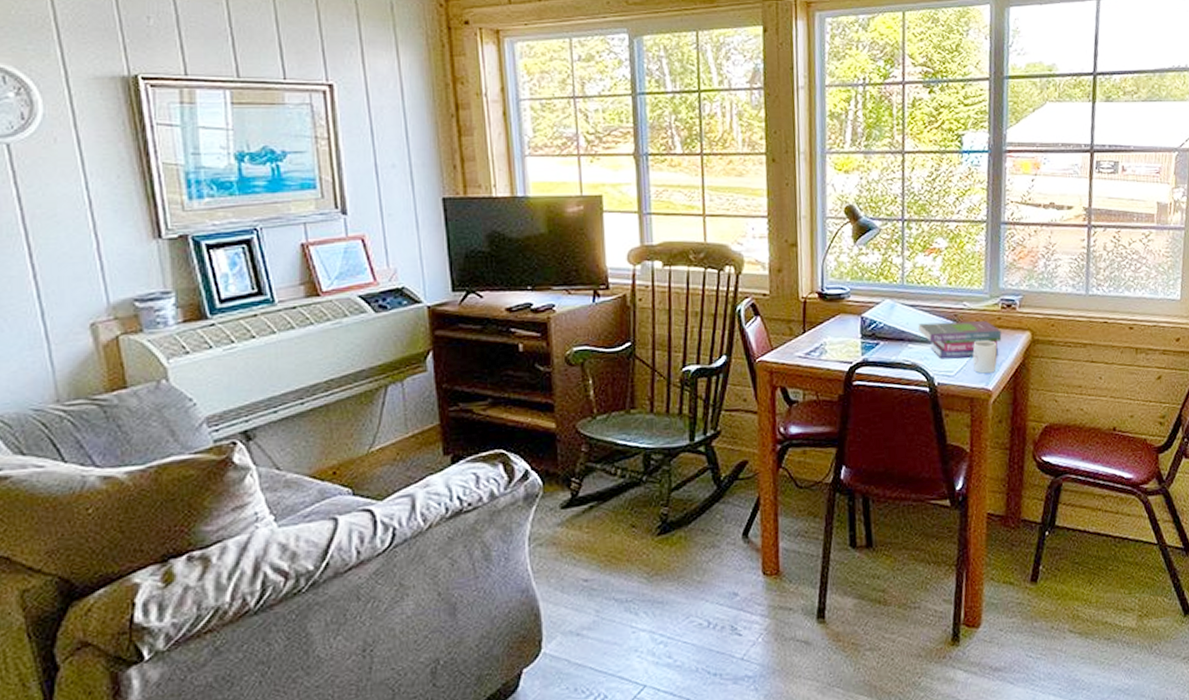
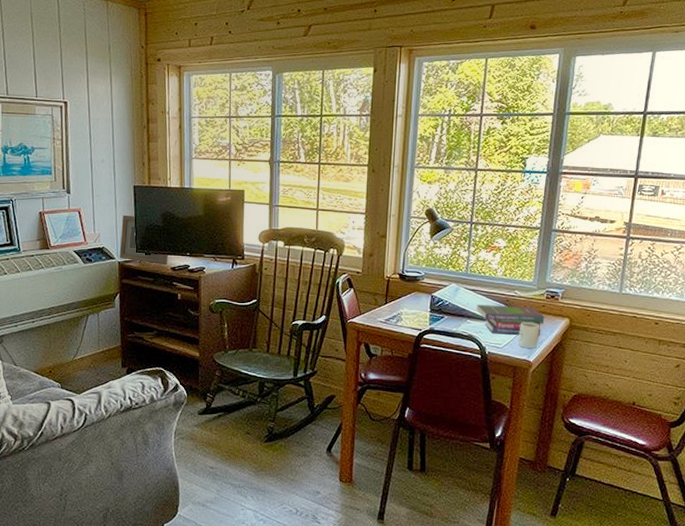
picture frame: none [428,239,501,305] -> present [119,215,168,264]

